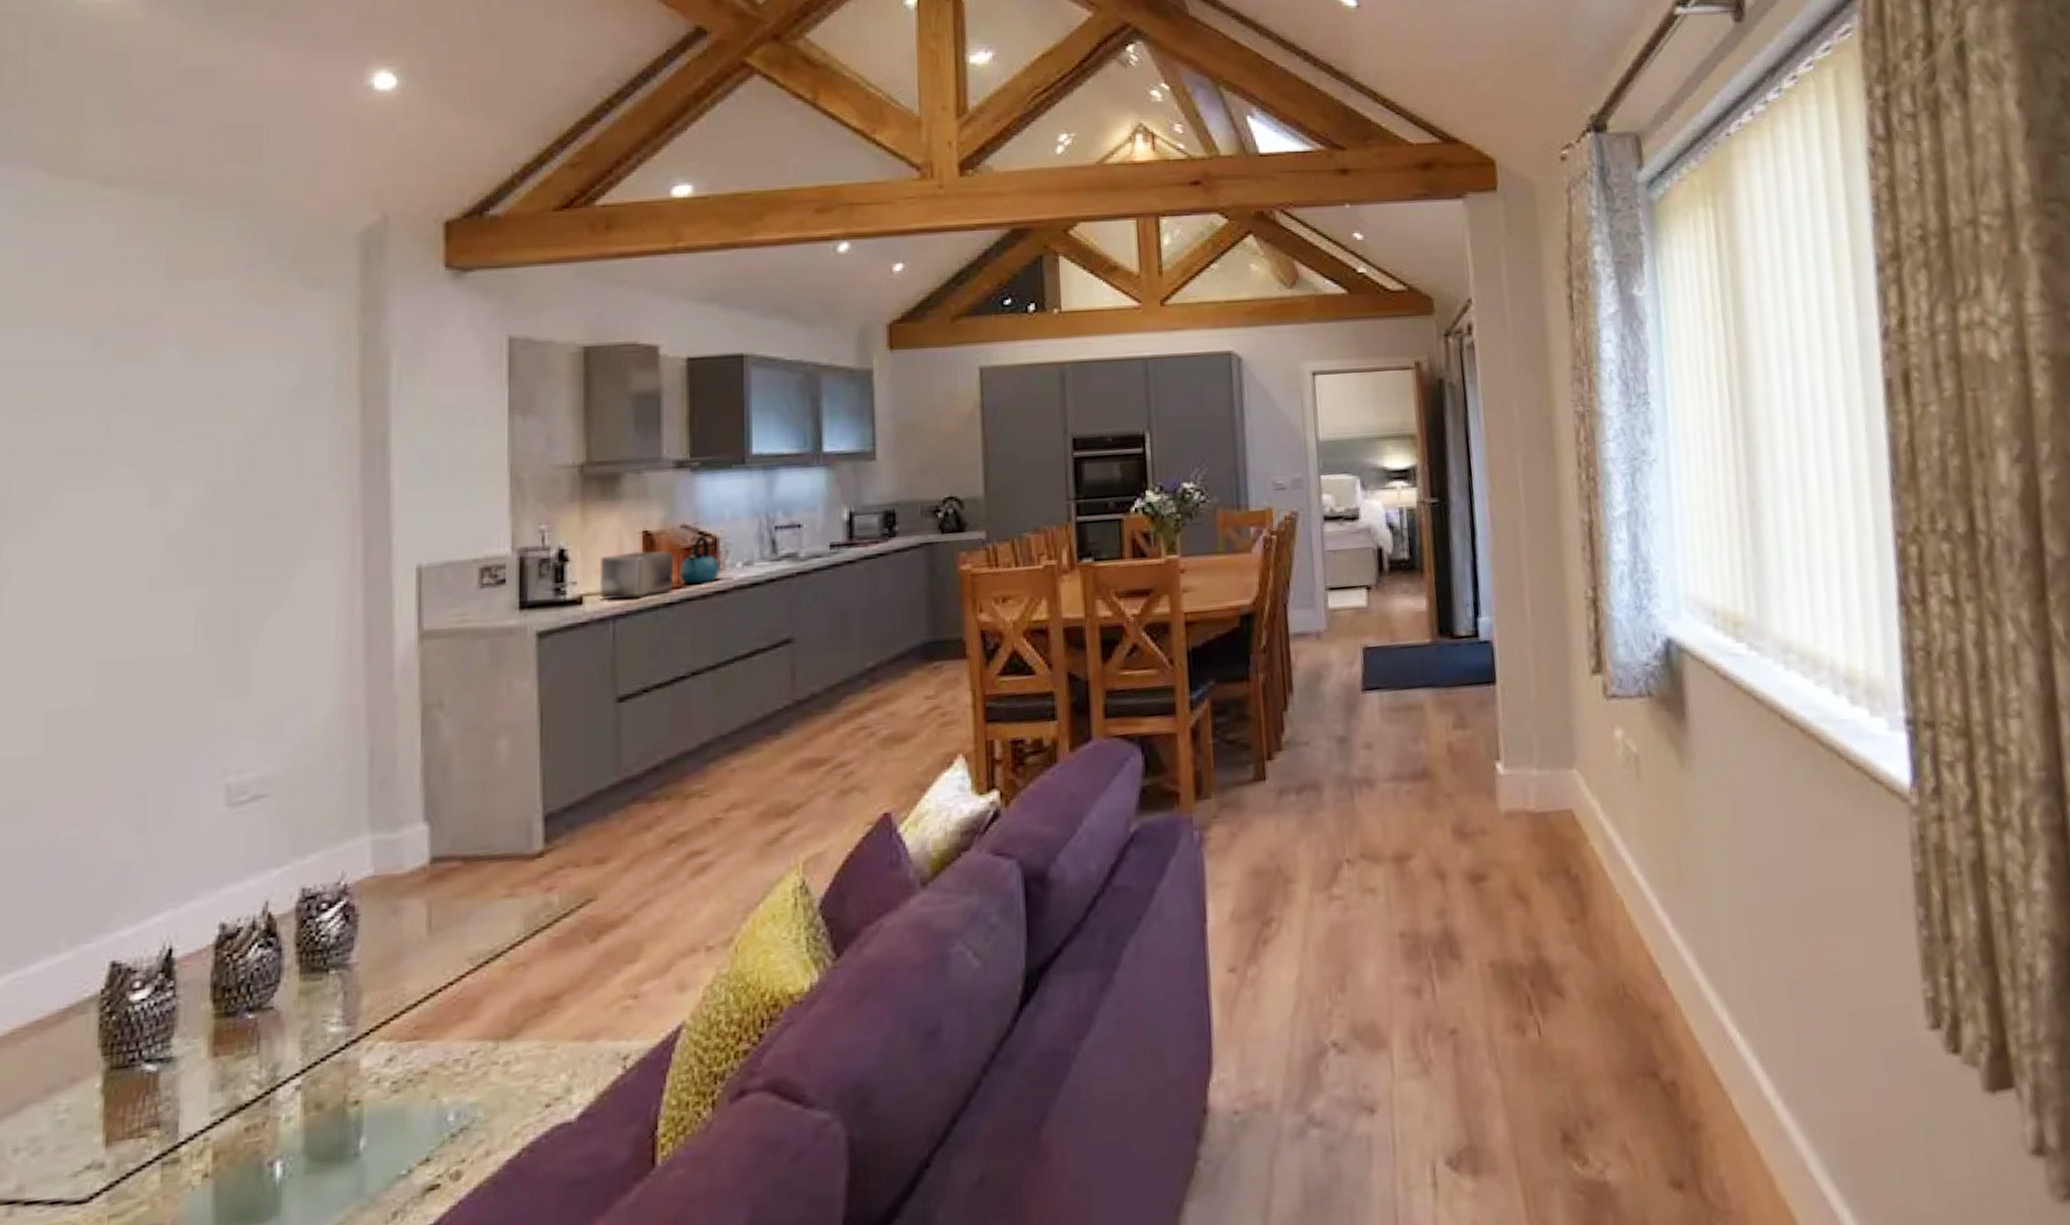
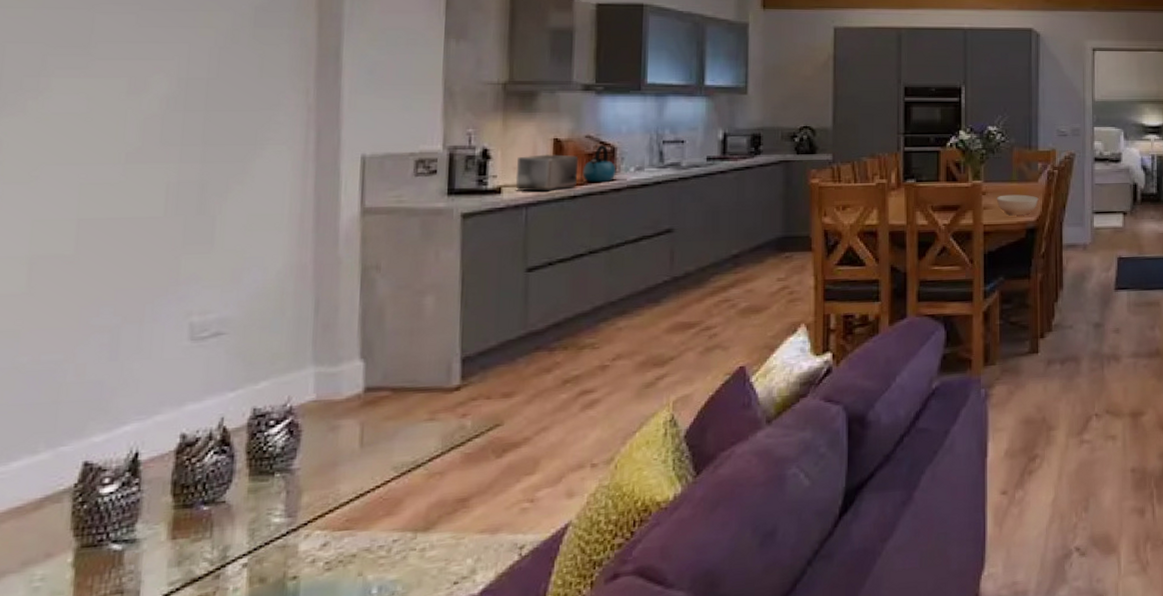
bowl: none [1198,570,1254,599] -> present [996,194,1039,216]

